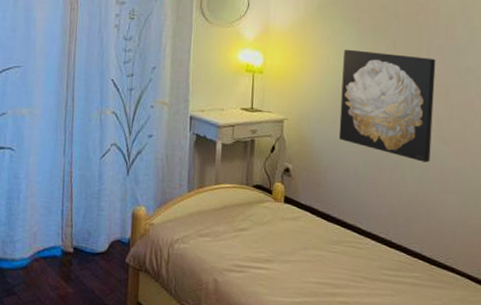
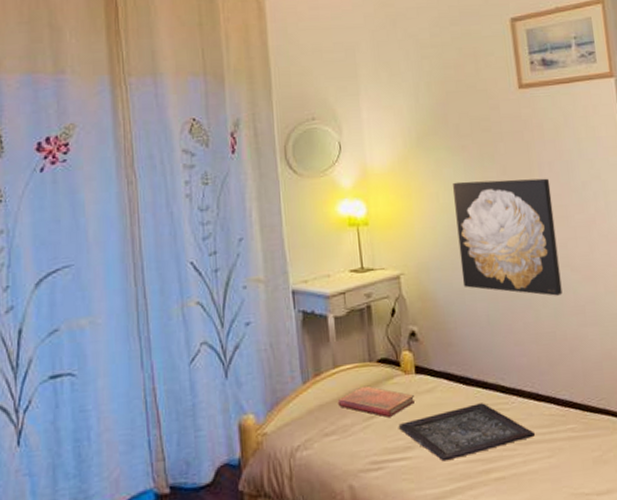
diary: none [214,203,280,233] -> present [337,385,415,417]
tray: none [263,238,383,279] -> present [399,403,536,462]

